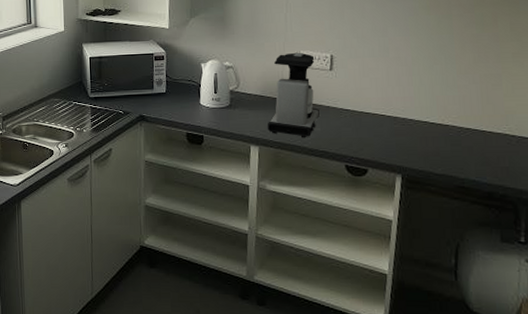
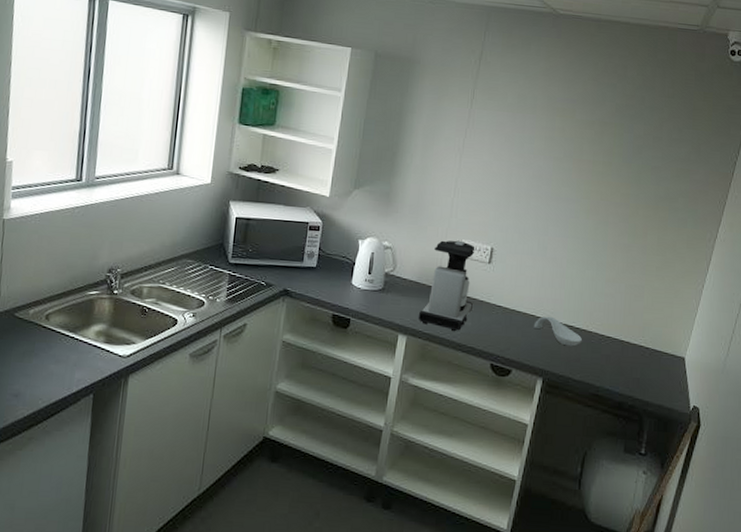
spoon rest: none [385,114,439,142] -> present [533,316,582,346]

